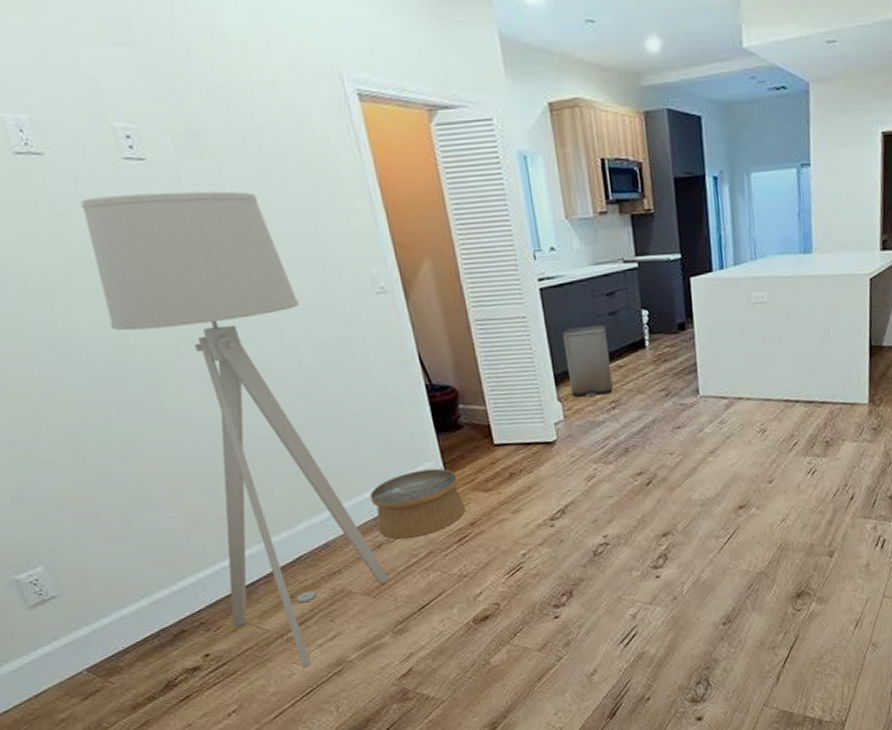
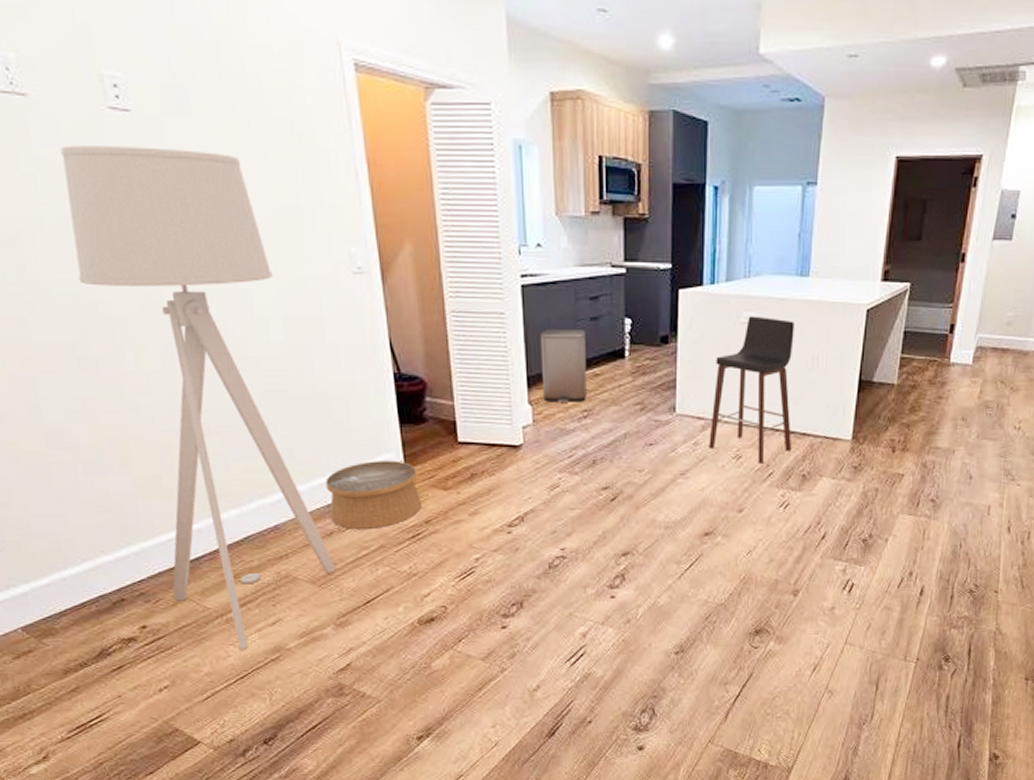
bar stool: none [732,295,814,435] -> present [709,316,794,464]

